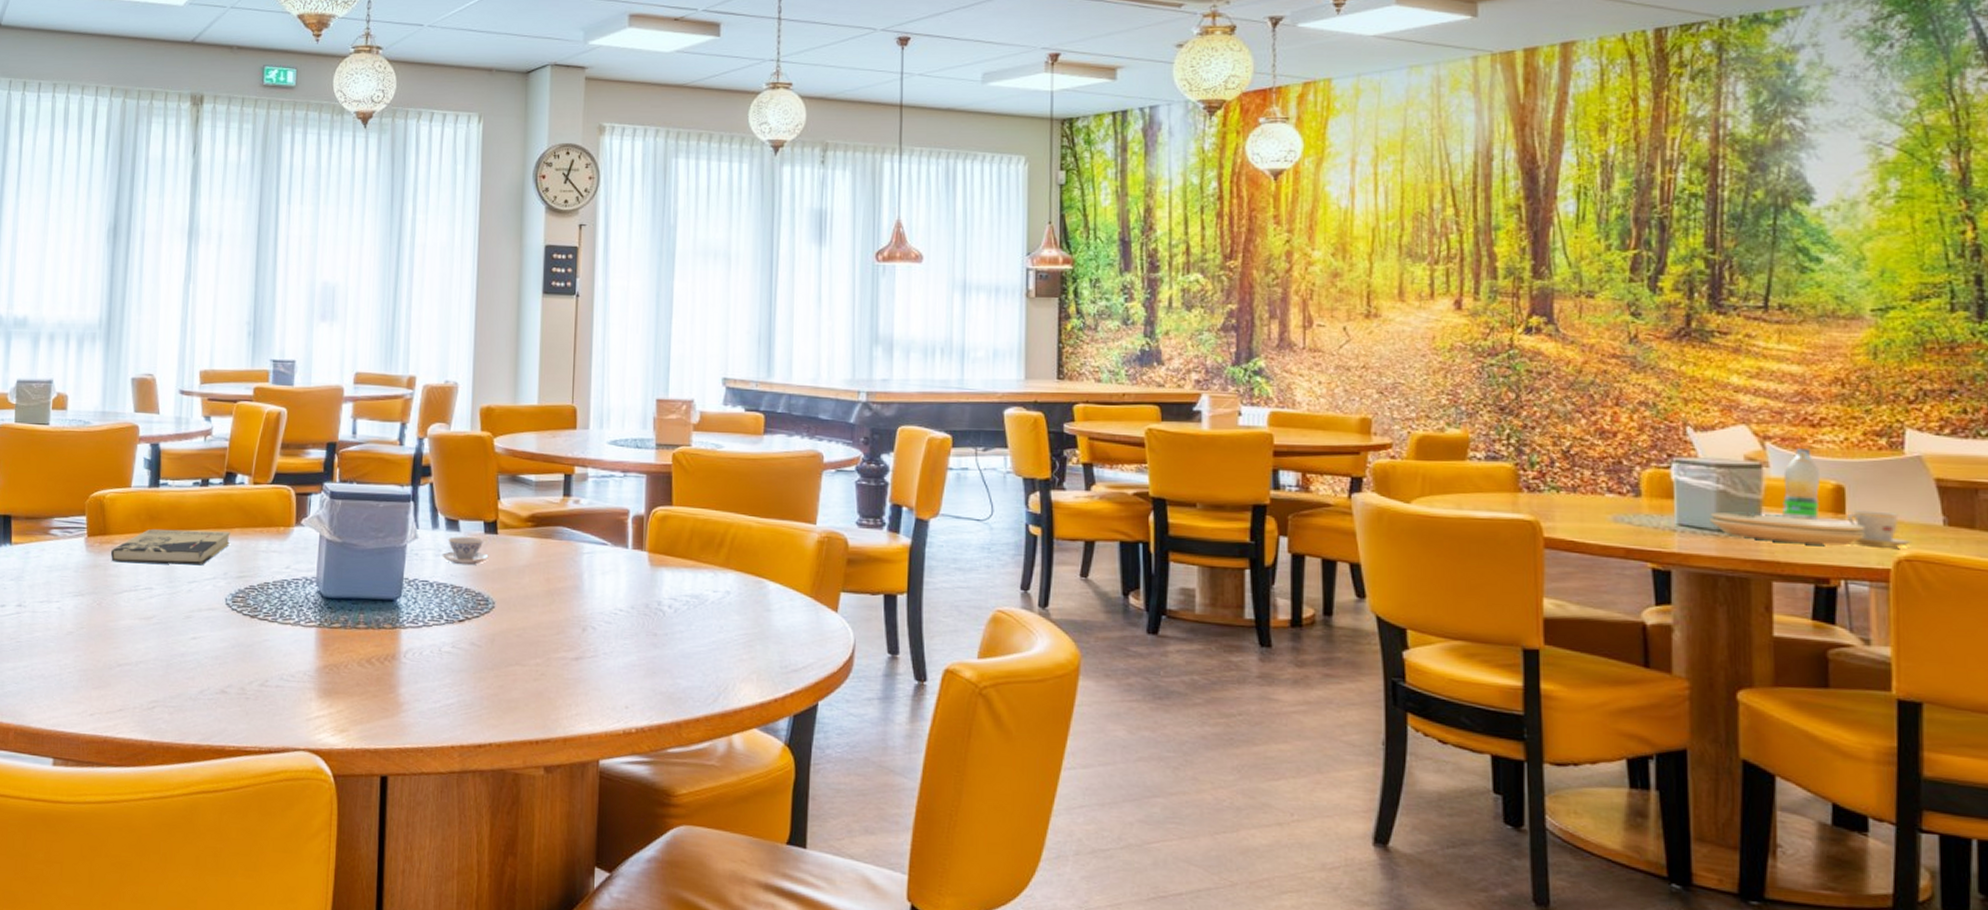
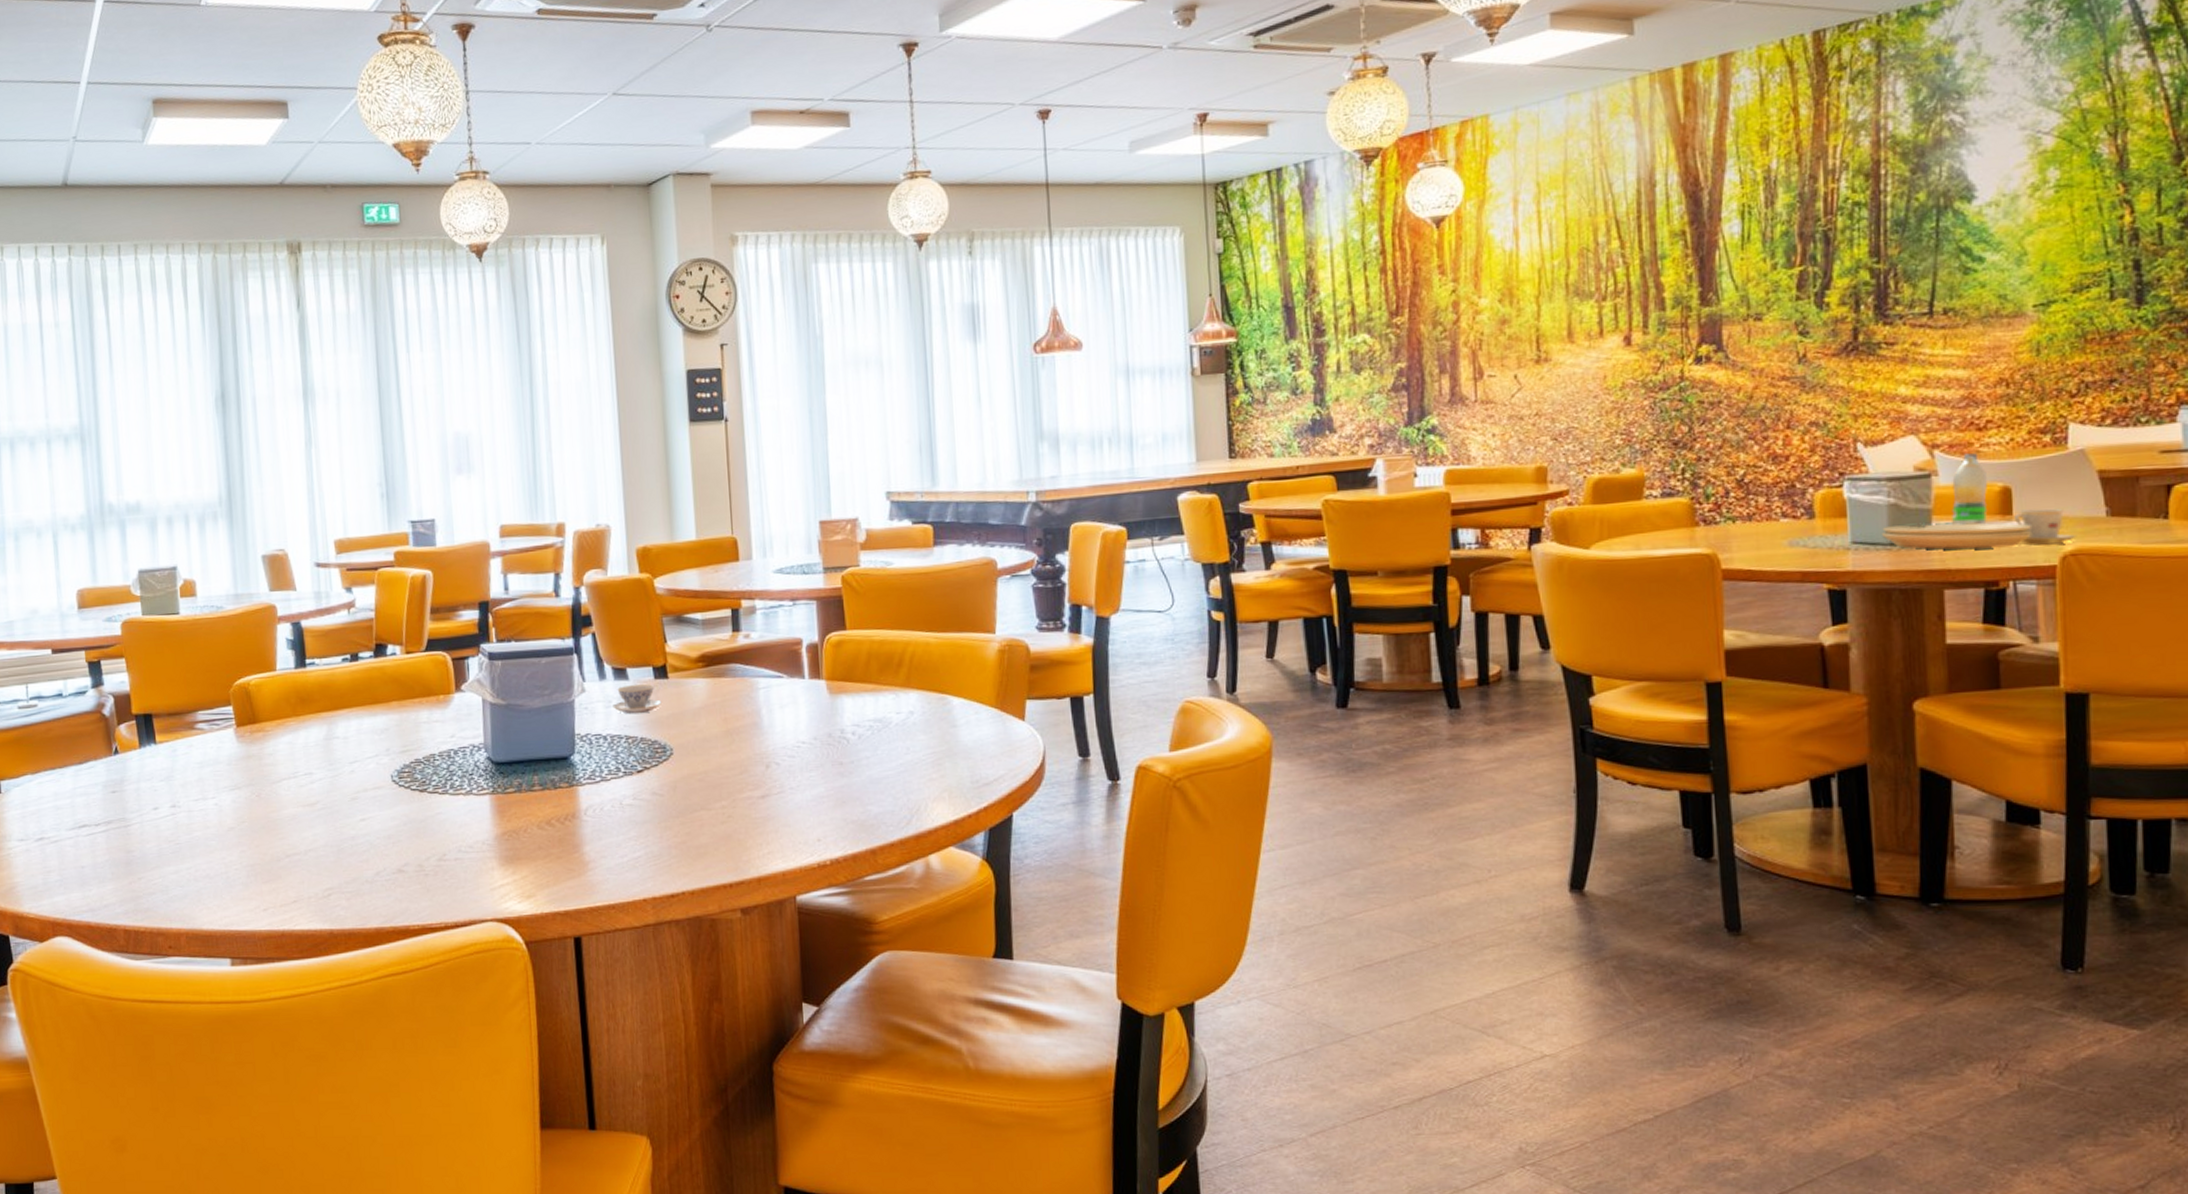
book: present [110,529,230,566] -> none [263,706,389,751]

